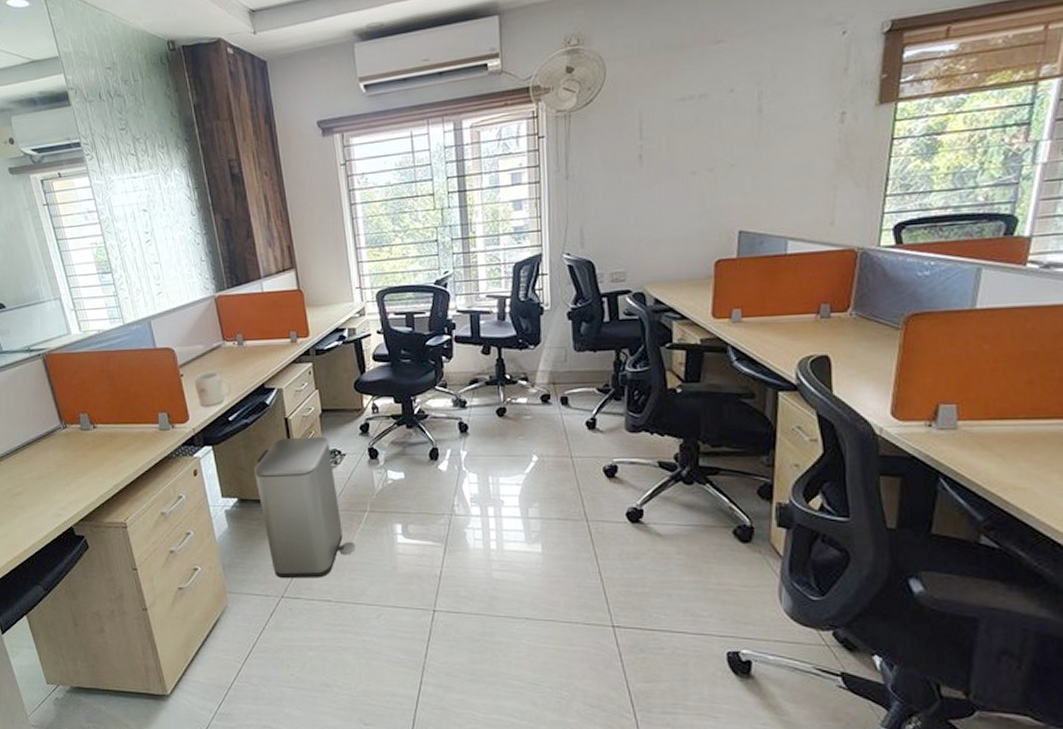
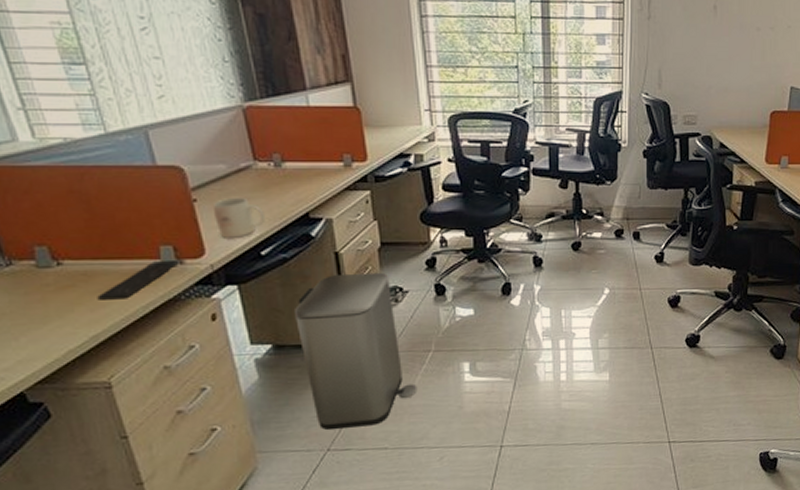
computer keyboard: none [118,424,172,456] -> present [97,259,180,300]

